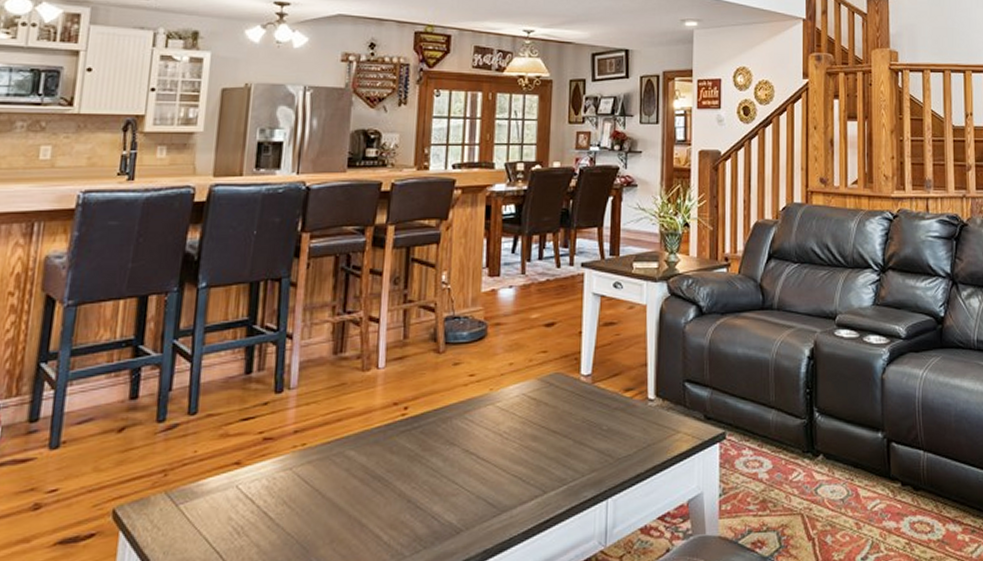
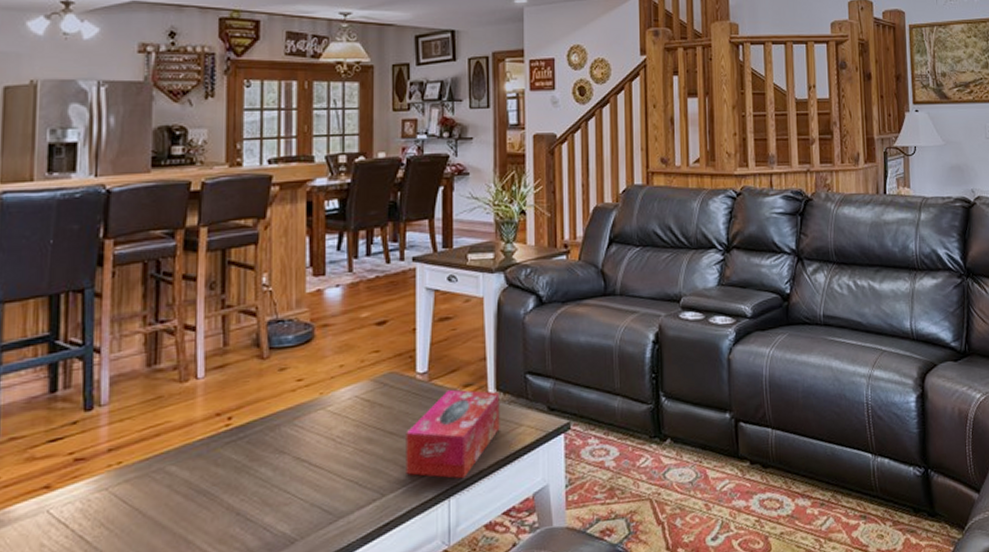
tissue box: none [567,392,659,482] -> present [406,389,500,479]

